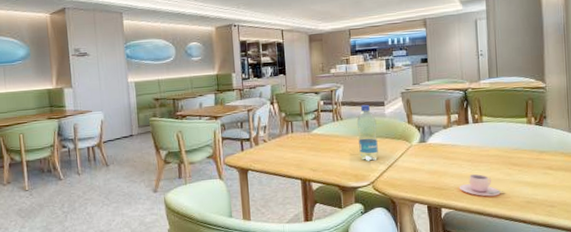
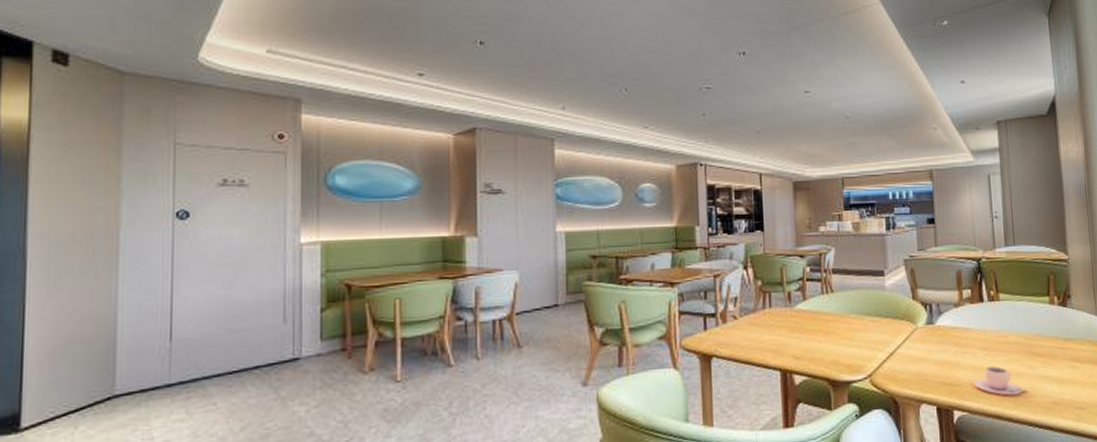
bottle: present [357,104,379,161] -> none [851,273,877,347]

